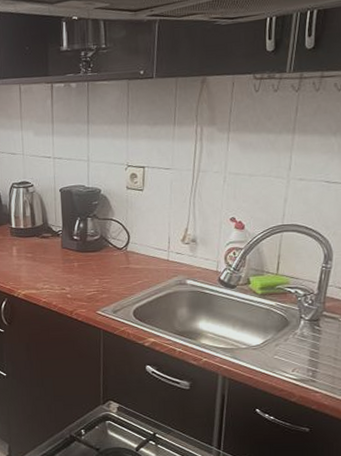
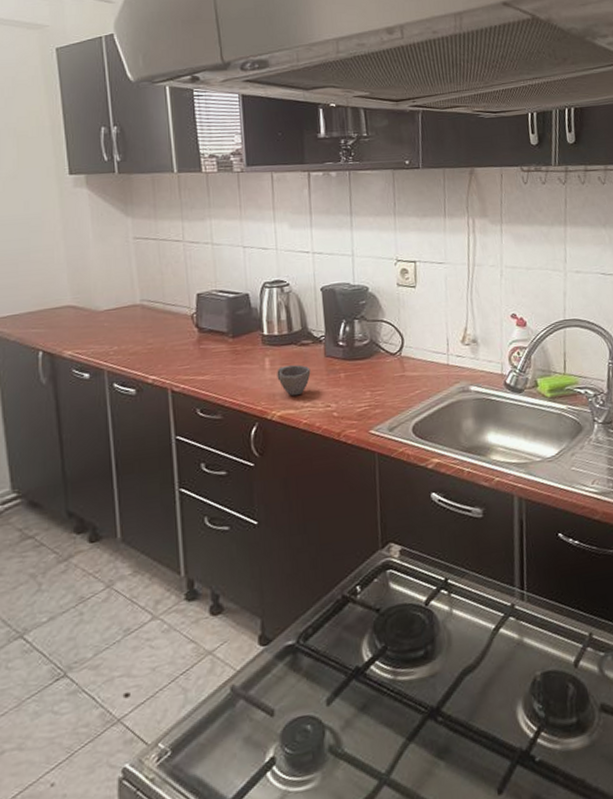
cup: none [22,254,50,279] -> present [277,365,311,396]

